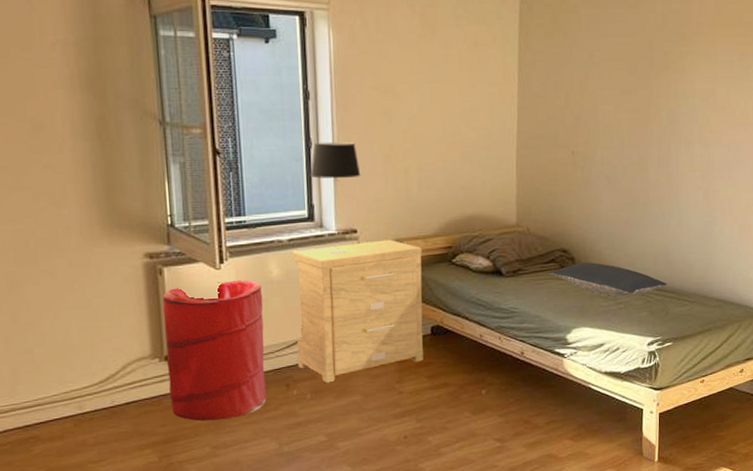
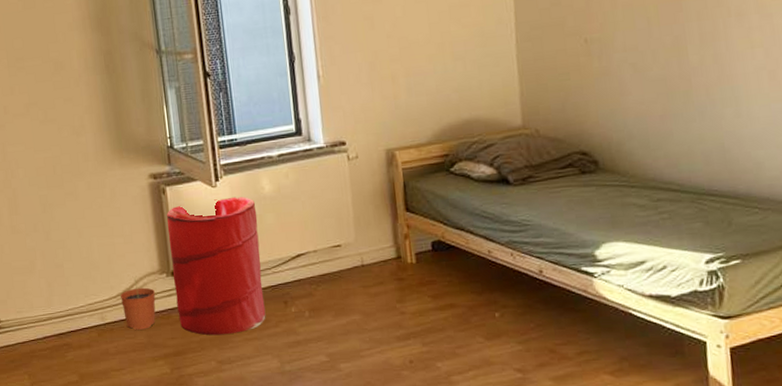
plant pot: none [103,361,145,418] -> present [120,276,156,330]
side table: present [292,240,423,383] -> none [283,150,425,301]
table lamp: present [310,141,361,255] -> none [295,53,346,169]
pillow: present [549,262,667,297] -> none [566,165,727,205]

